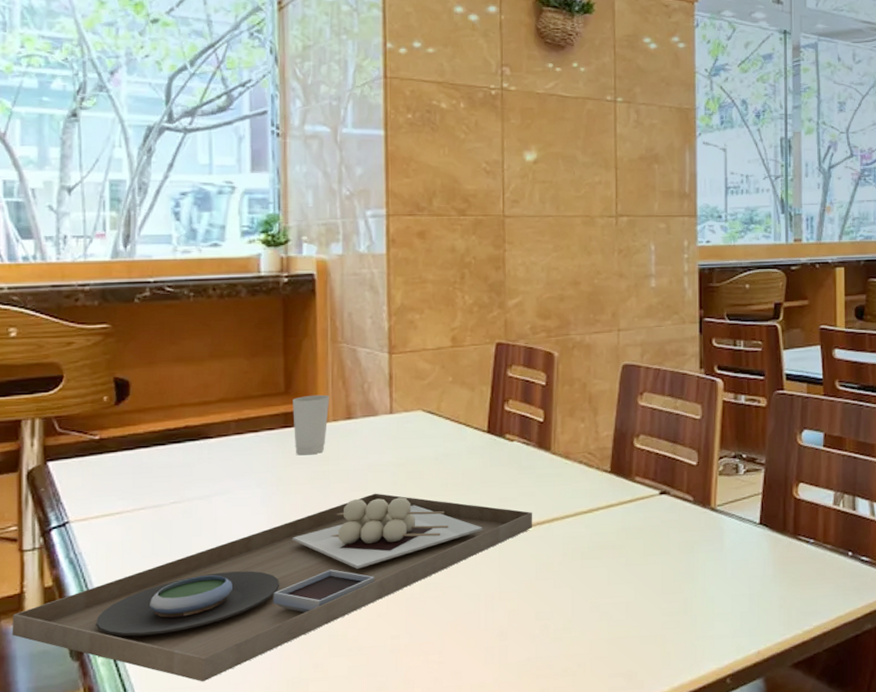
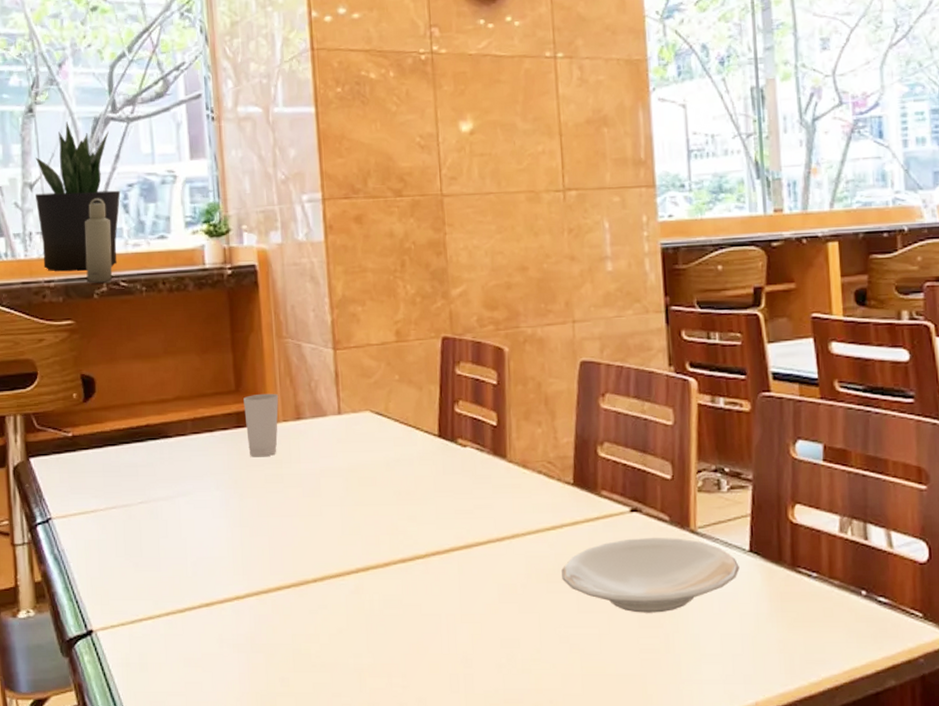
platter: present [12,493,532,682] -> none [10,499,491,688]
planter: none [74,128,172,275] -> present [35,121,121,271]
bottle: none [127,205,158,288] -> present [85,198,113,283]
saucer: none [595,515,750,582] -> present [561,537,740,613]

